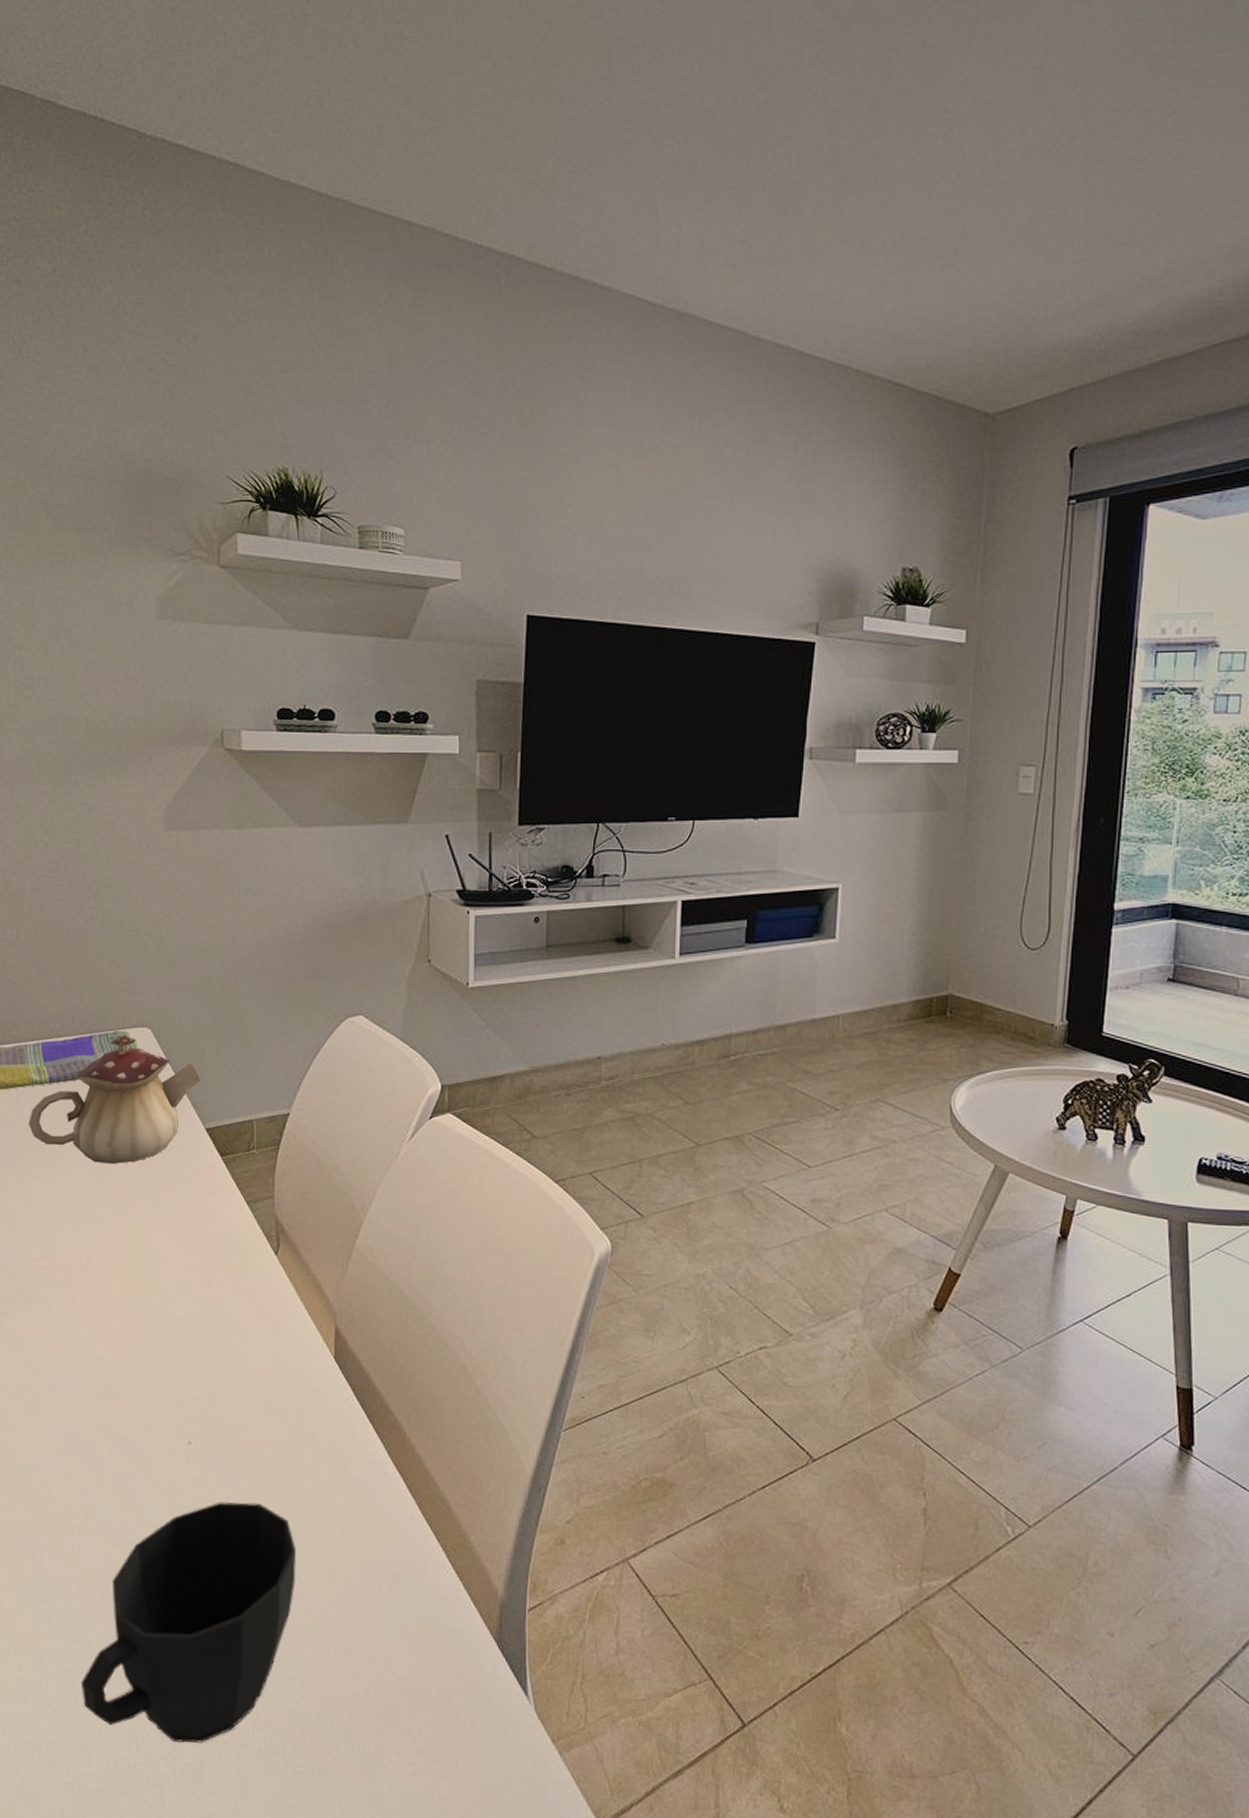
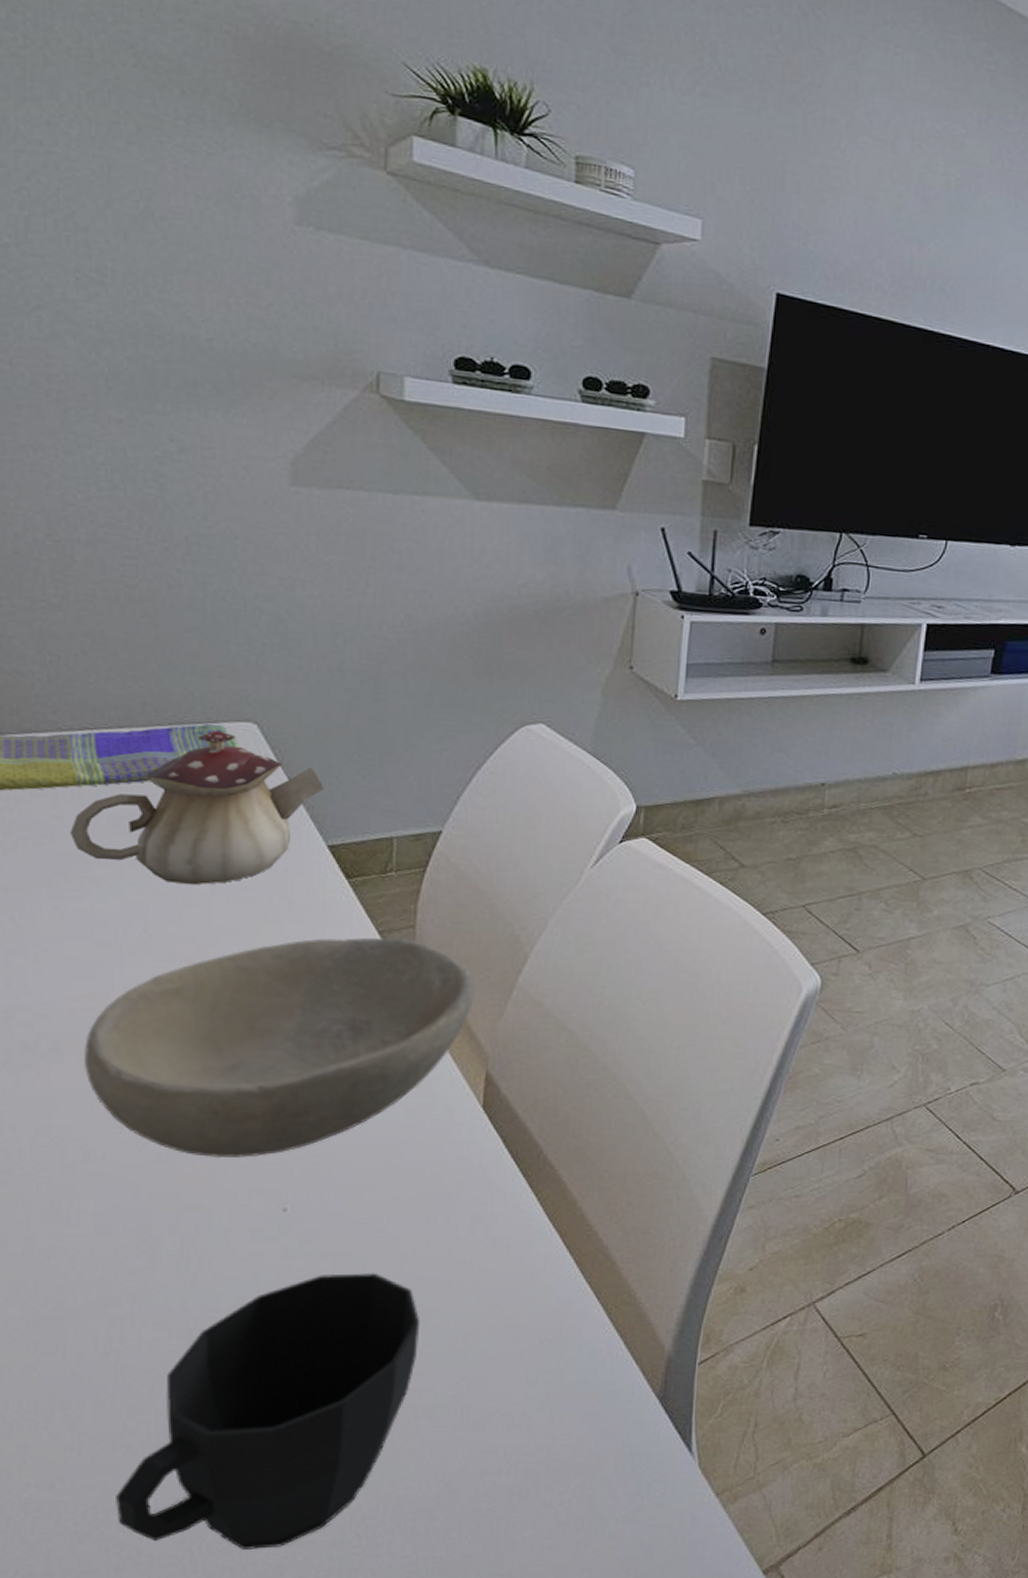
bowl: none [45,1206,323,1396] -> present [85,937,475,1159]

